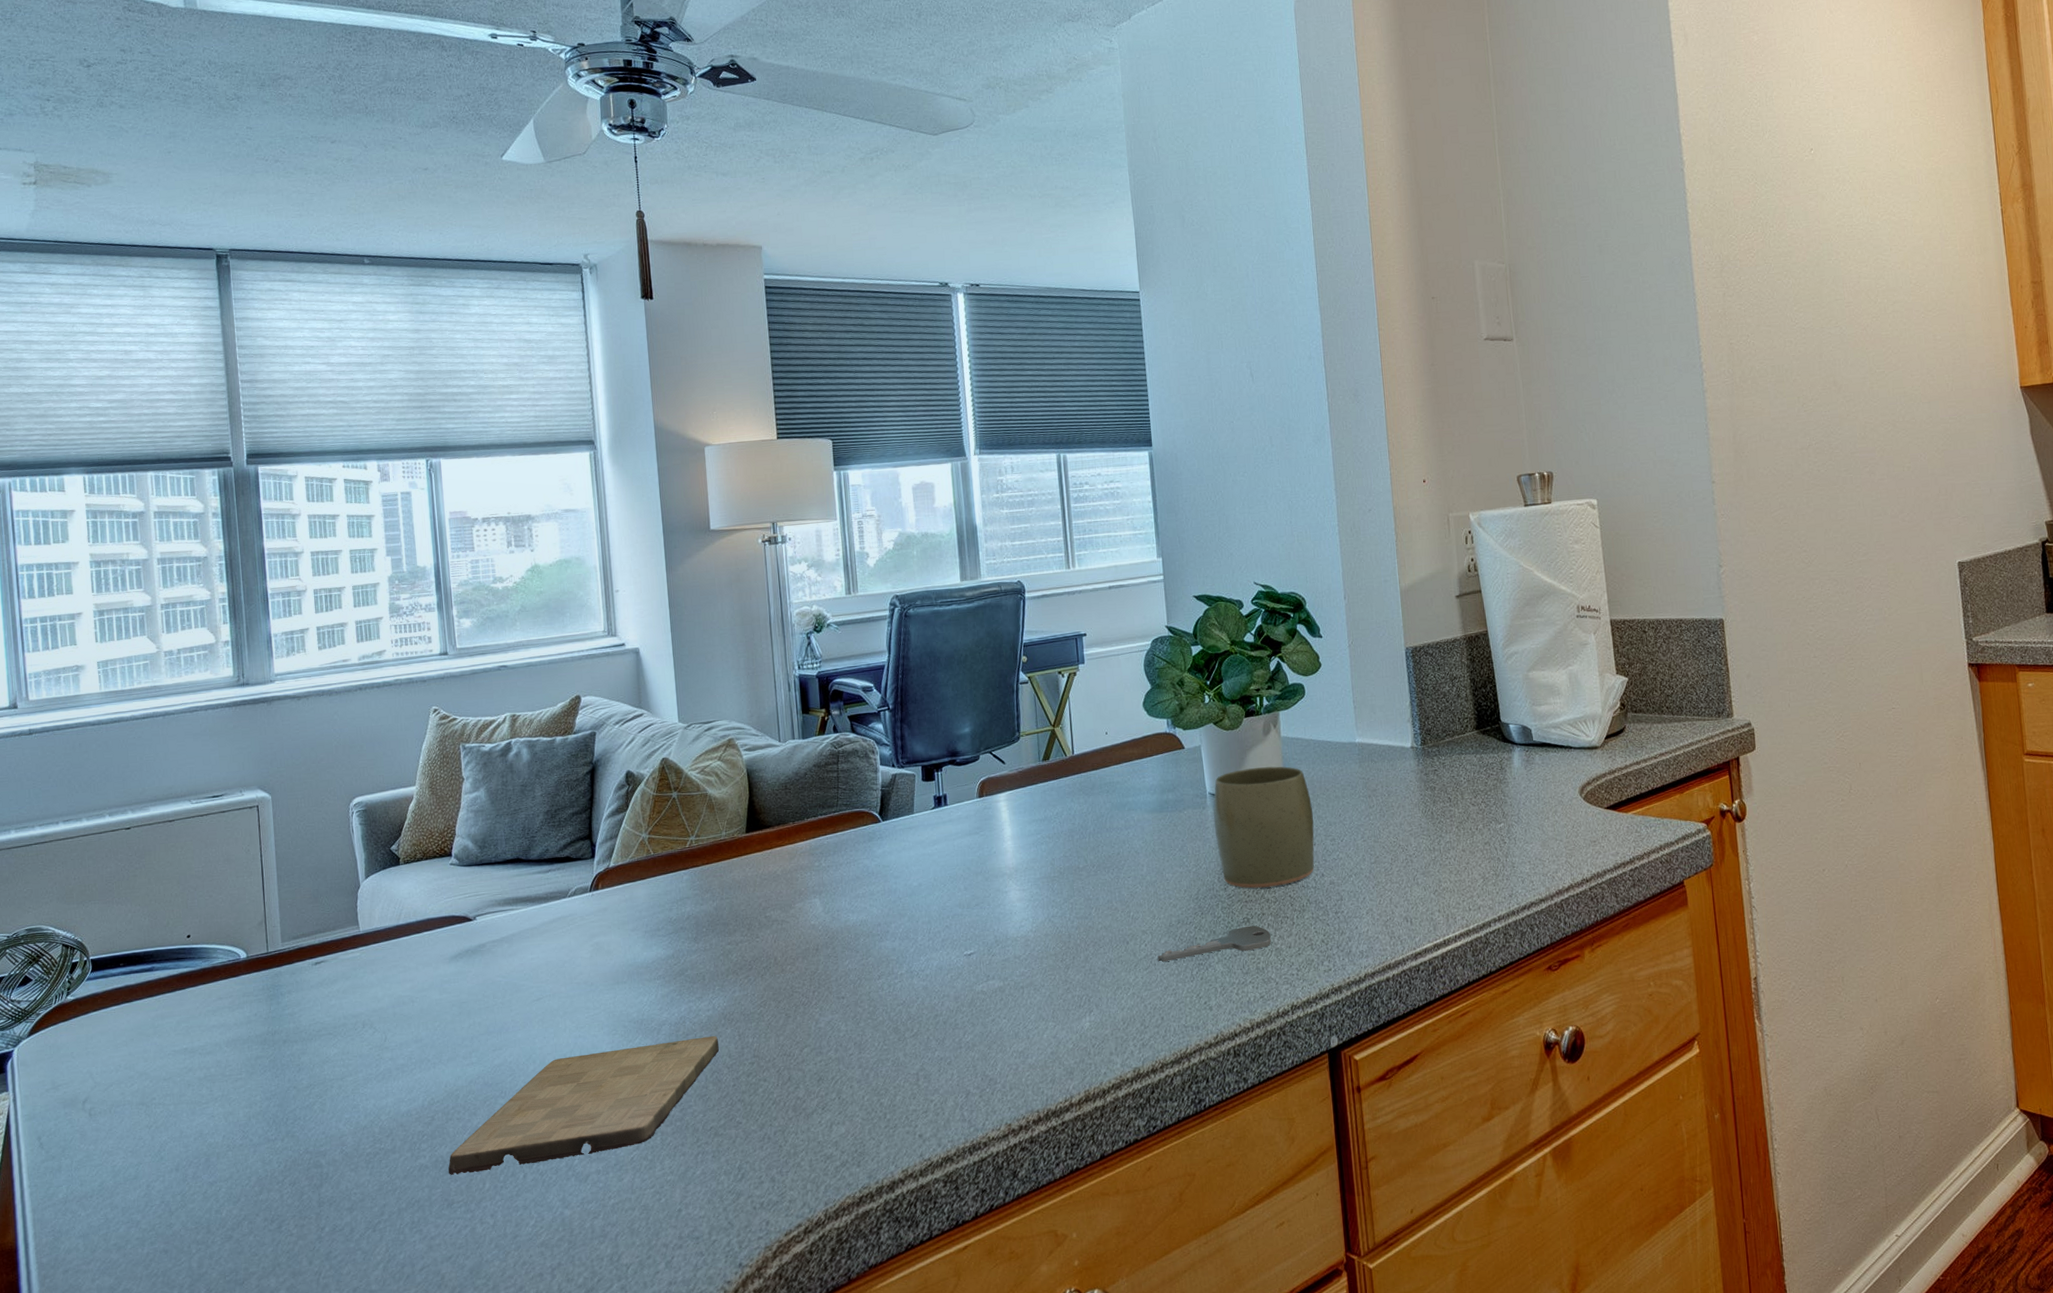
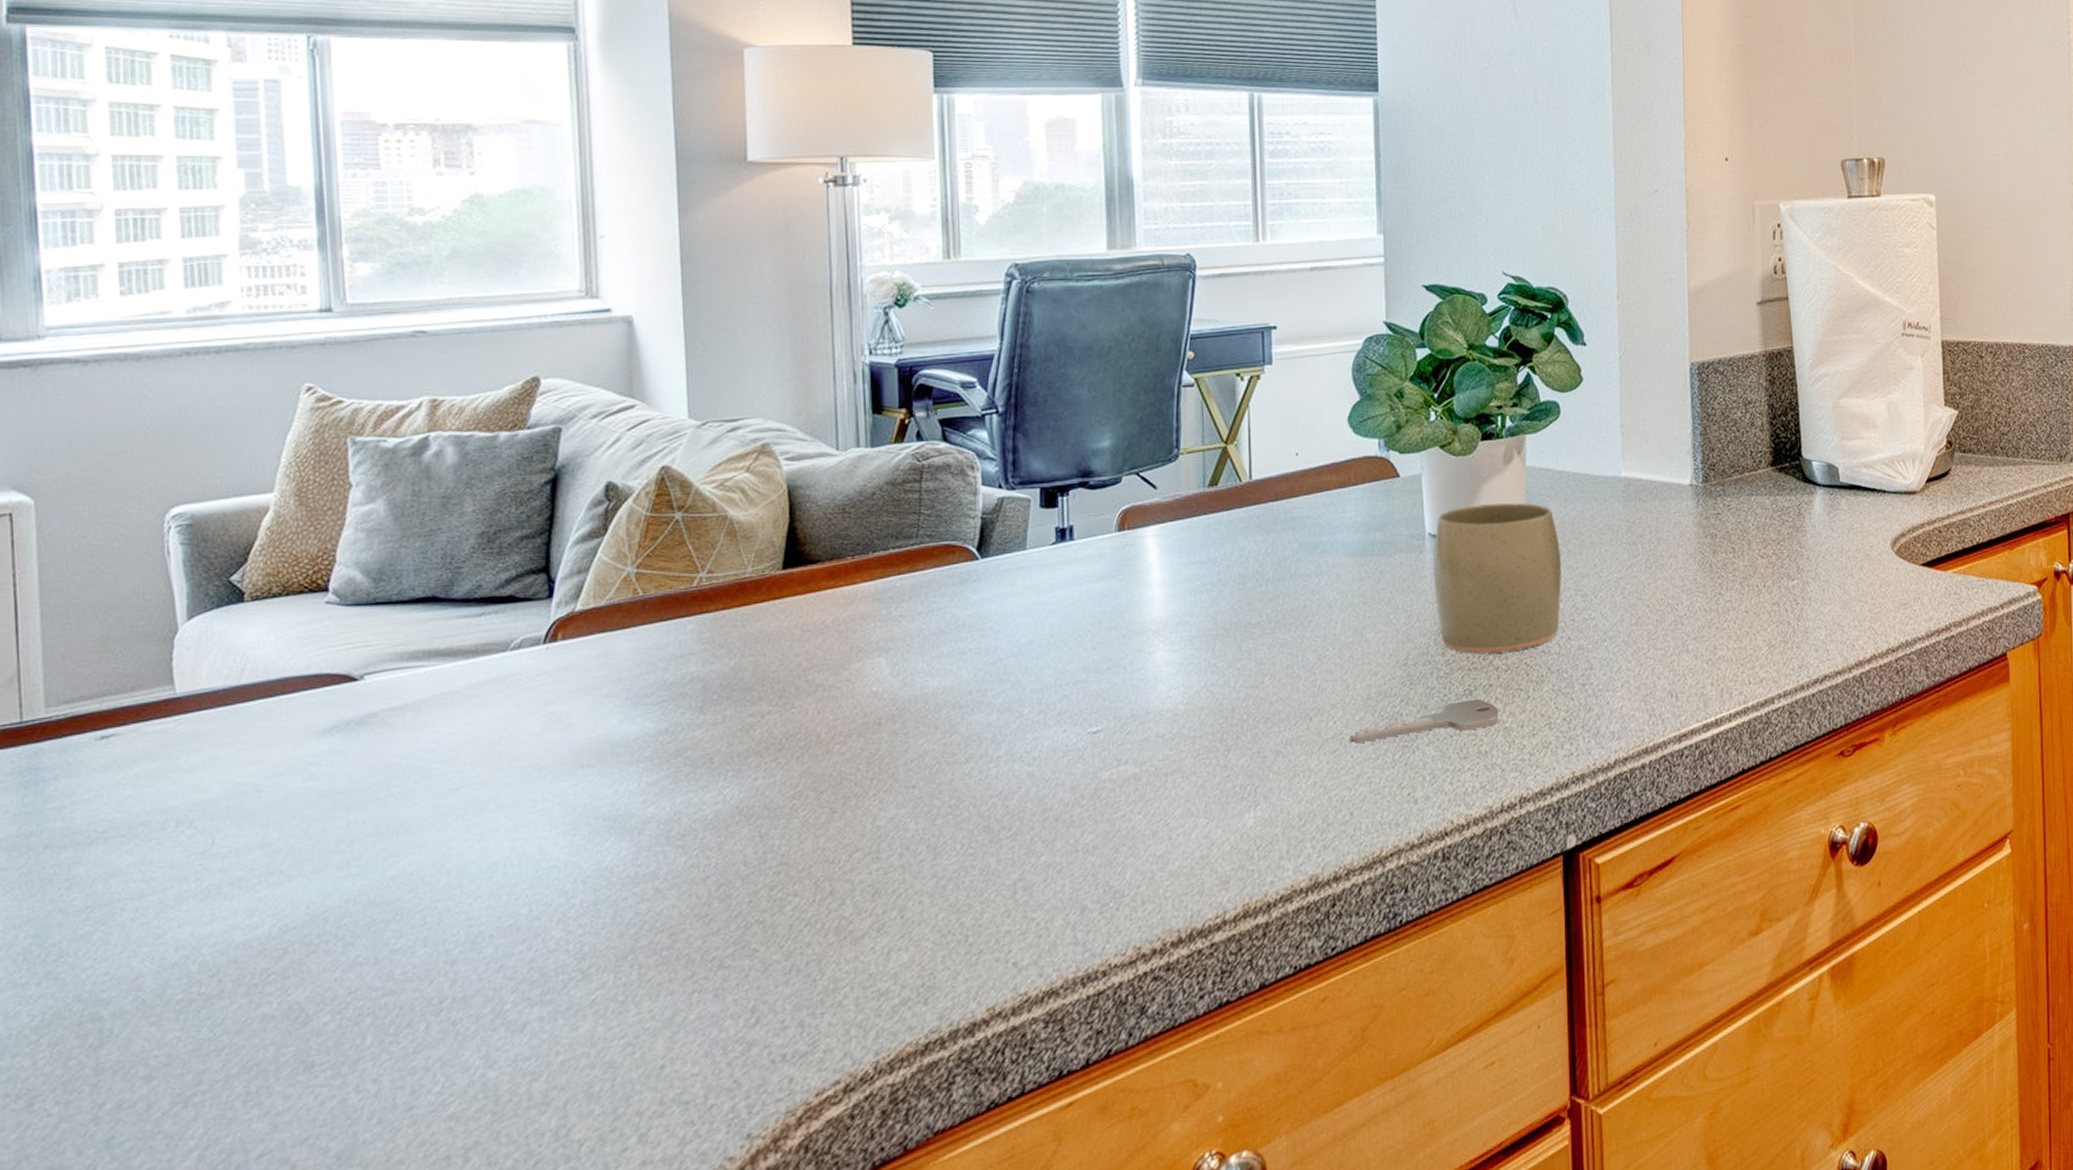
cutting board: present [448,1036,719,1175] -> none [307,837,730,1028]

